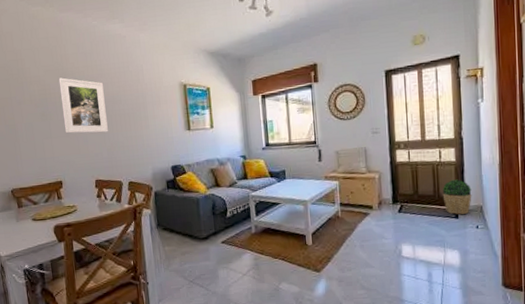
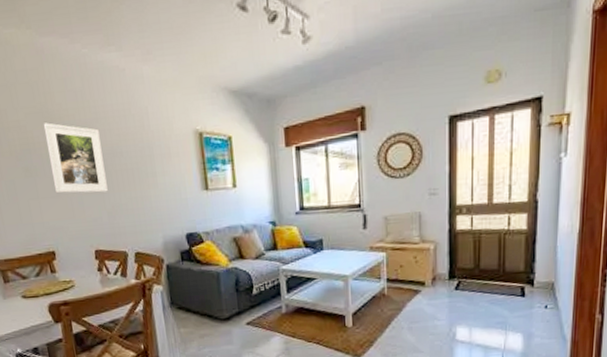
potted plant: present [442,179,472,215] -> none [508,251,543,292]

